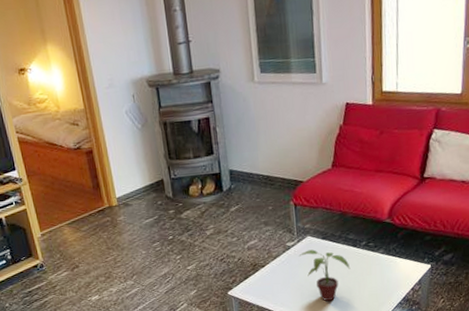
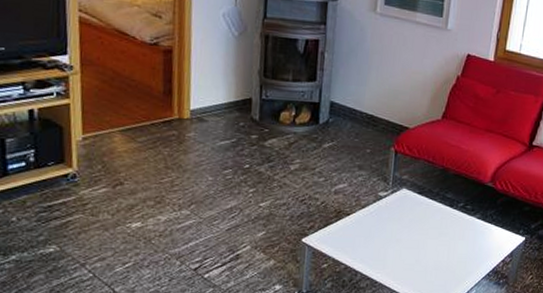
potted plant: present [299,249,351,302] -> none [390,203,443,264]

